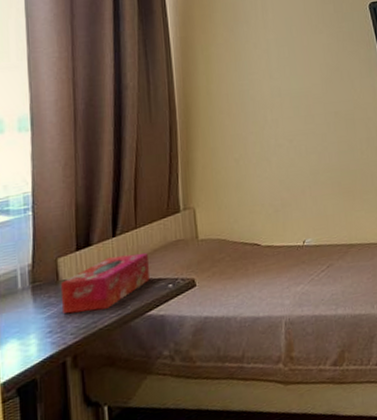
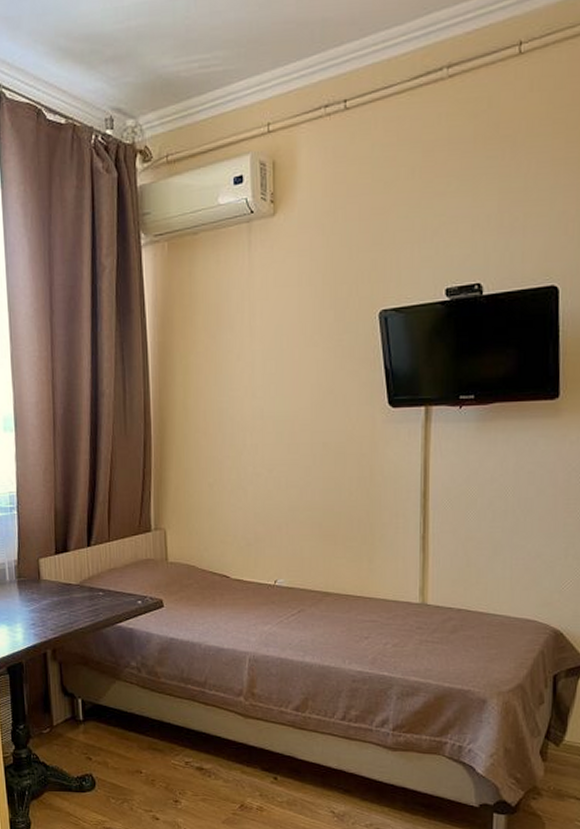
tissue box: present [60,253,149,314] -> none [41,565,120,613]

